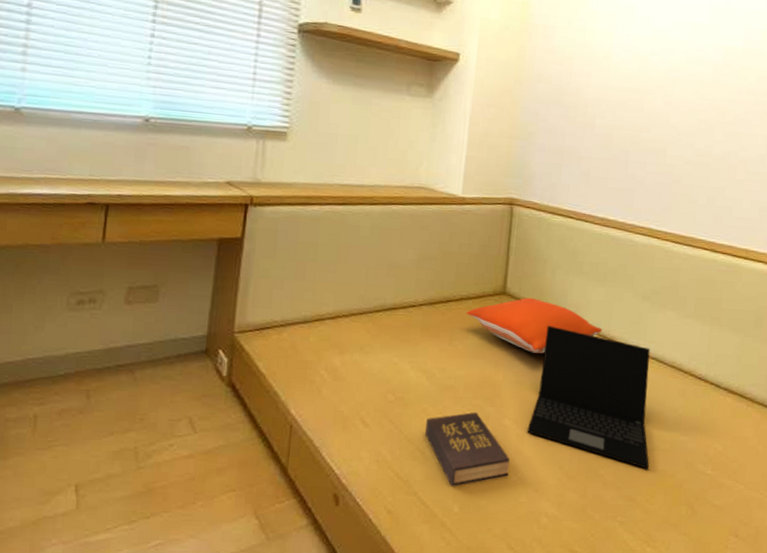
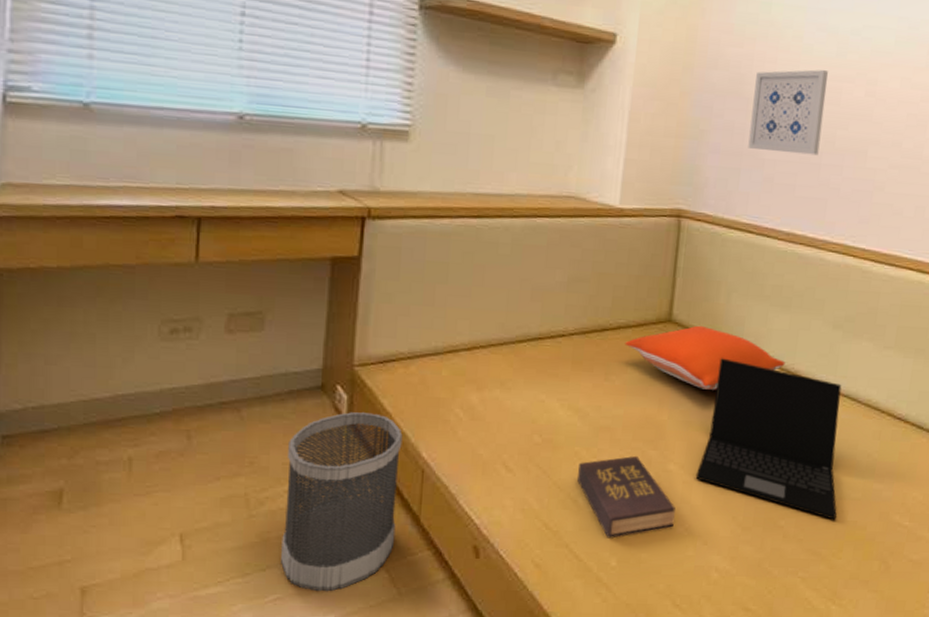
wastebasket: none [163,374,275,538] -> present [281,412,403,592]
wall art: none [568,83,633,154] -> present [748,69,828,156]

